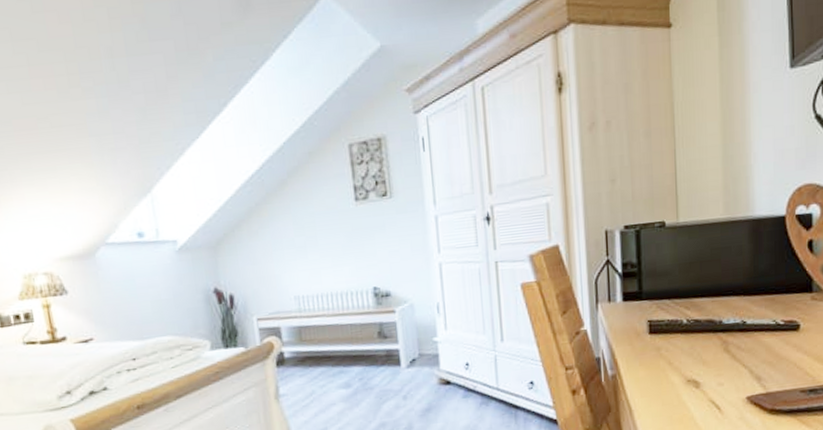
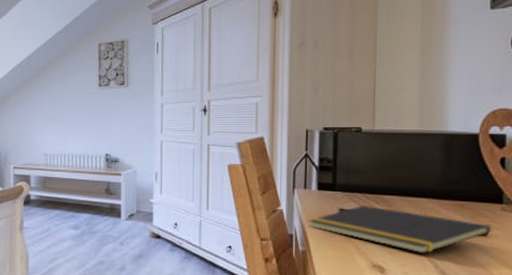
notepad: none [615,312,803,360] -> present [308,205,491,254]

